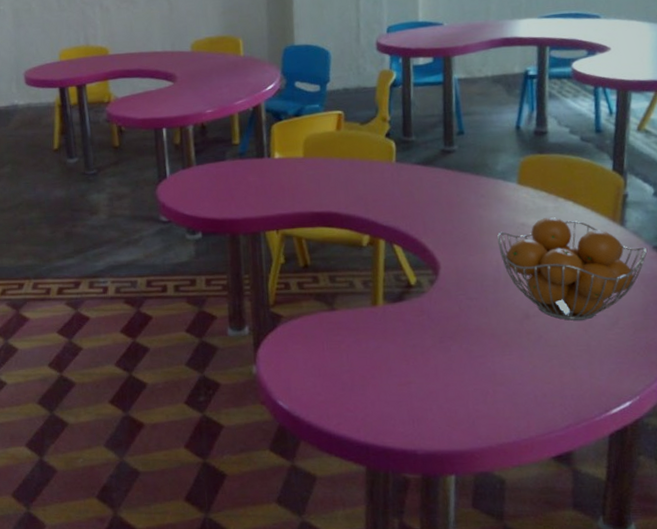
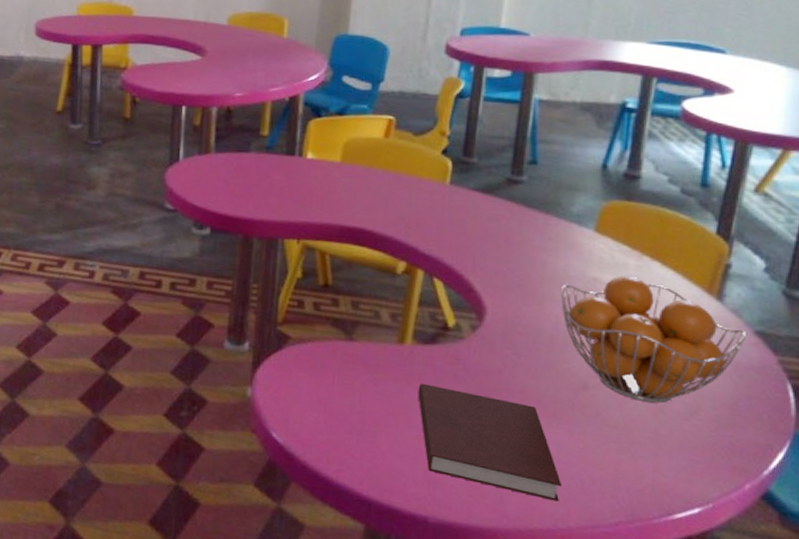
notebook: none [394,336,521,417] -> present [418,383,563,502]

